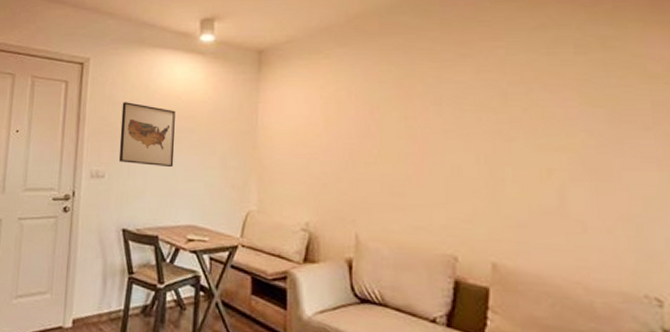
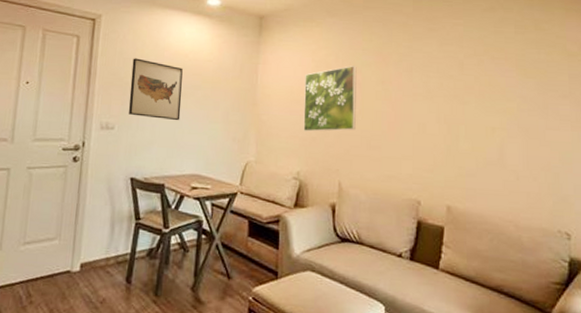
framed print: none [311,101,374,177] -> present [303,66,357,132]

